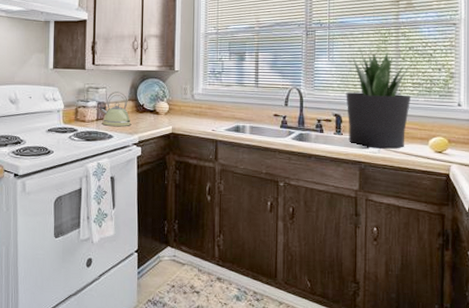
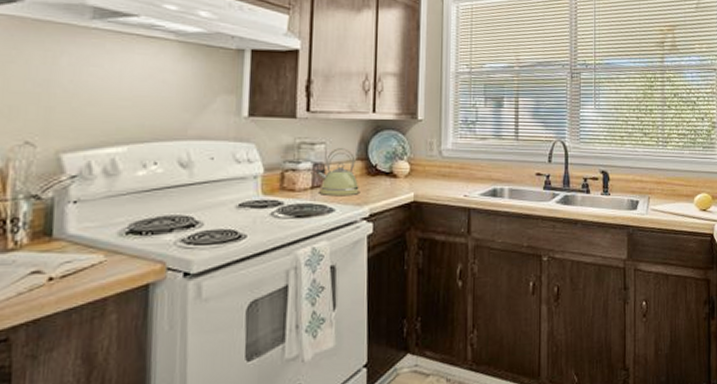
planter: present [346,49,412,149] -> none [613,95,677,209]

